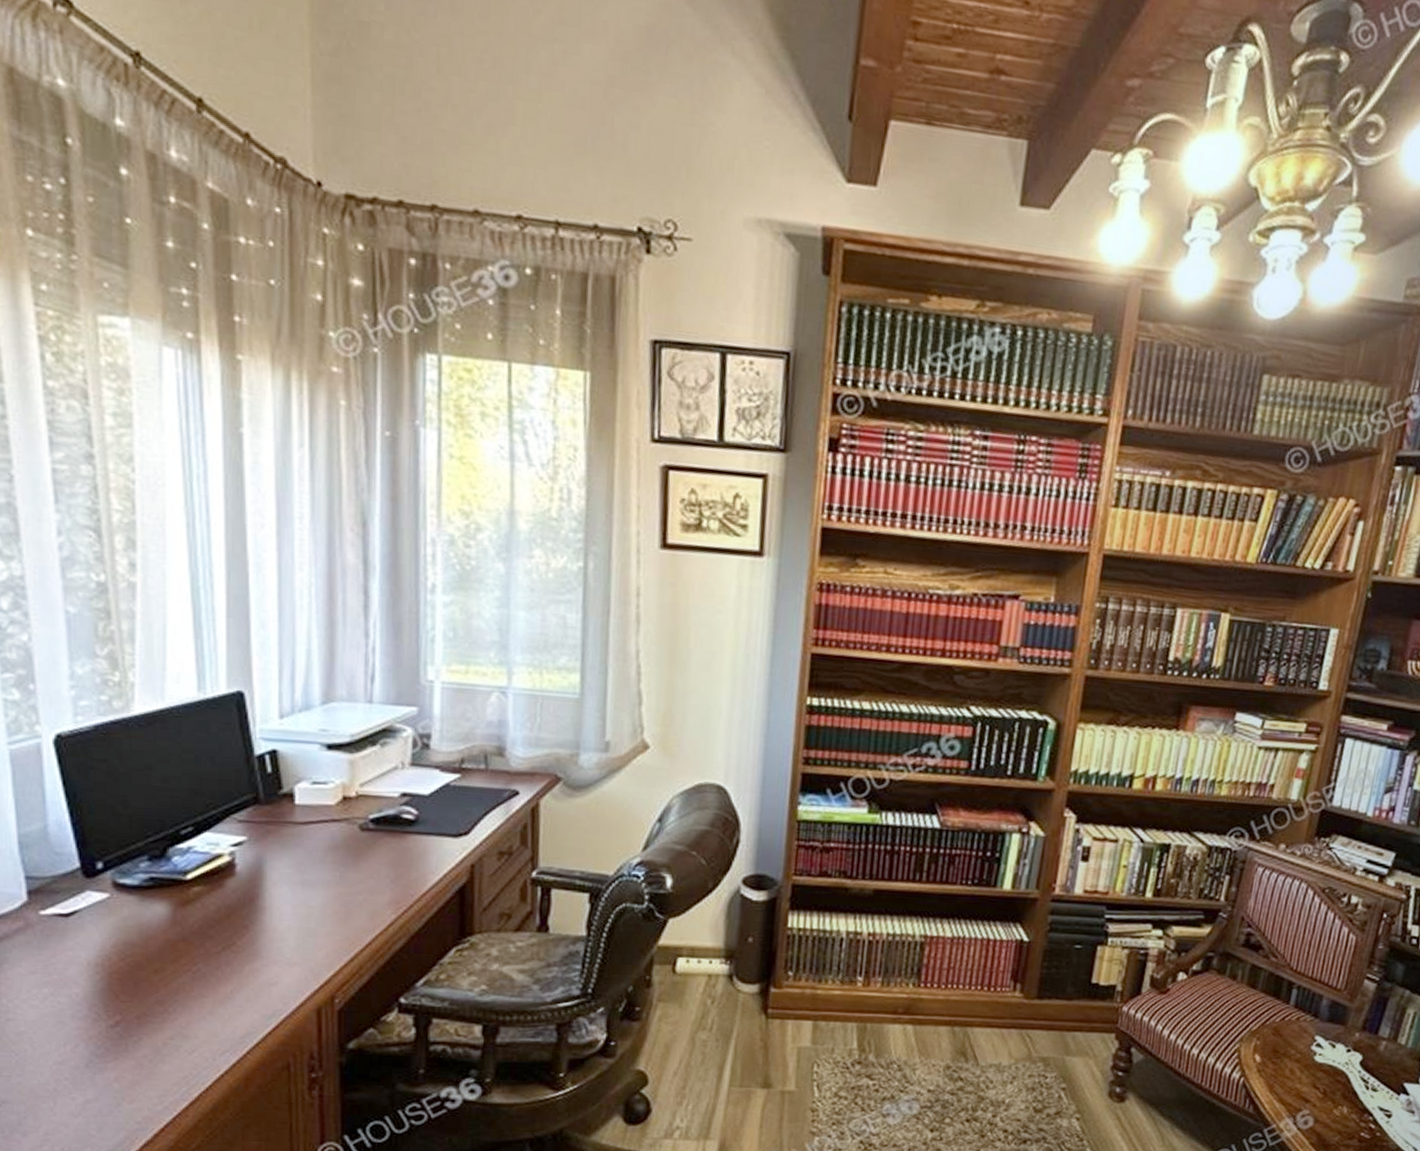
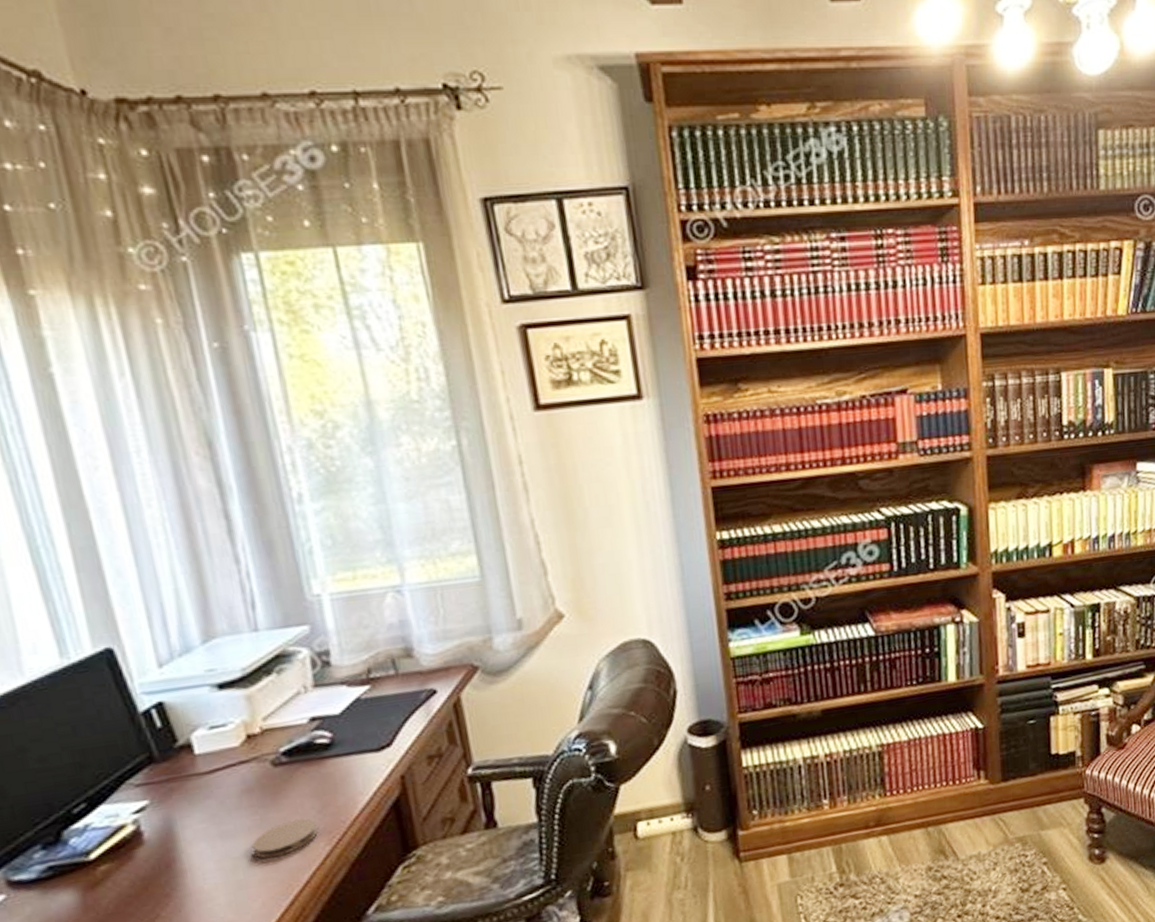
coaster: none [328,883,389,914] -> present [252,818,319,859]

